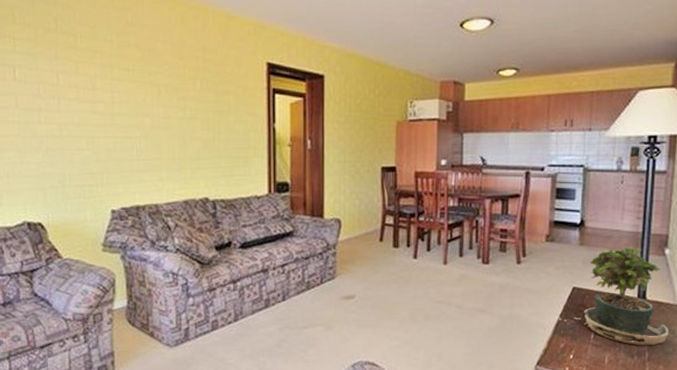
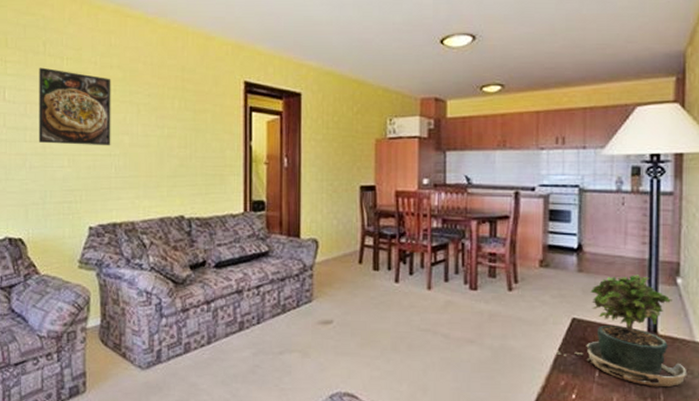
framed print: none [50,45,131,128] -> present [38,67,111,146]

